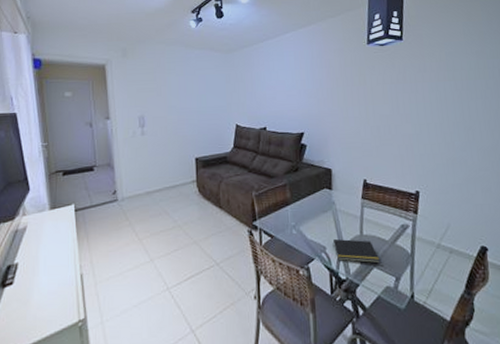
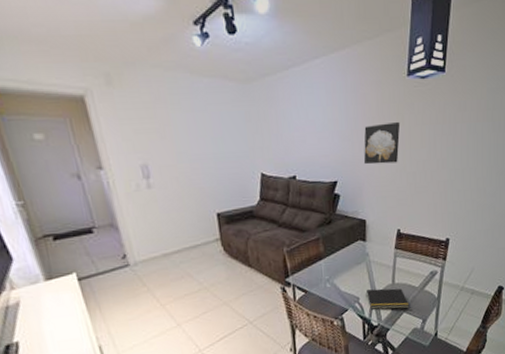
wall art: none [328,81,363,119] -> present [363,121,401,165]

